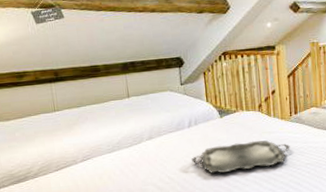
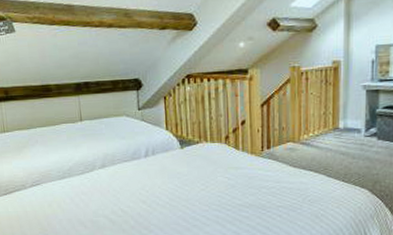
serving tray: present [192,140,290,174] -> none [147,176,260,210]

